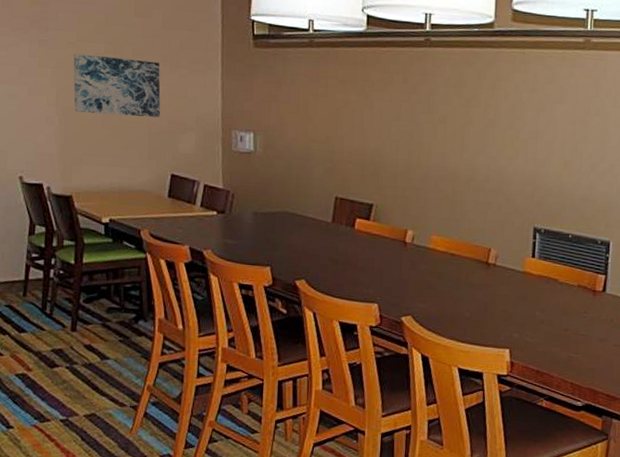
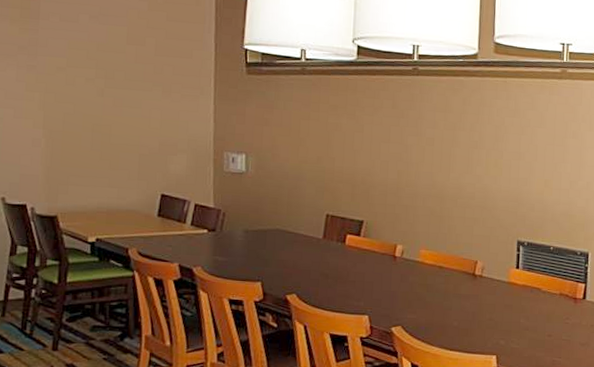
wall art: present [73,53,161,117] -> none [62,78,152,140]

